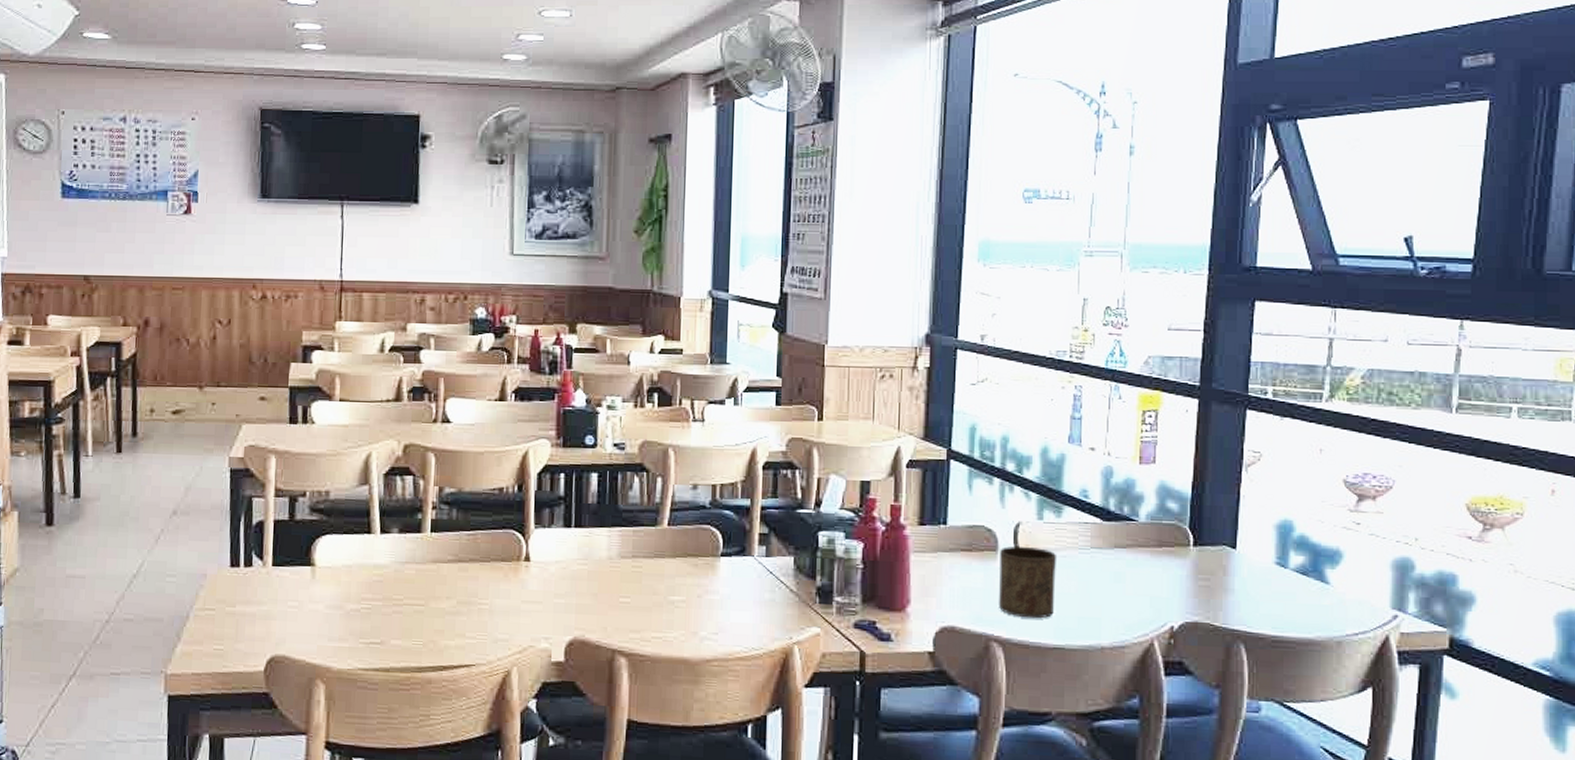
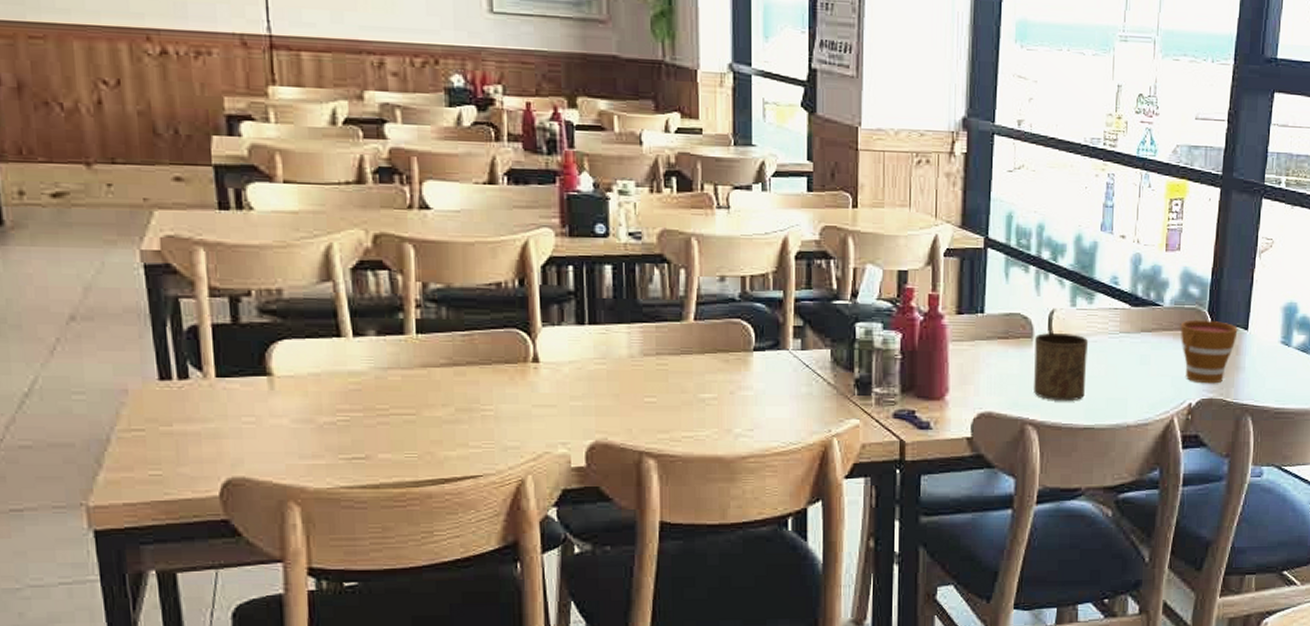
cup: none [1158,536,1224,606] -> present [1180,319,1238,384]

